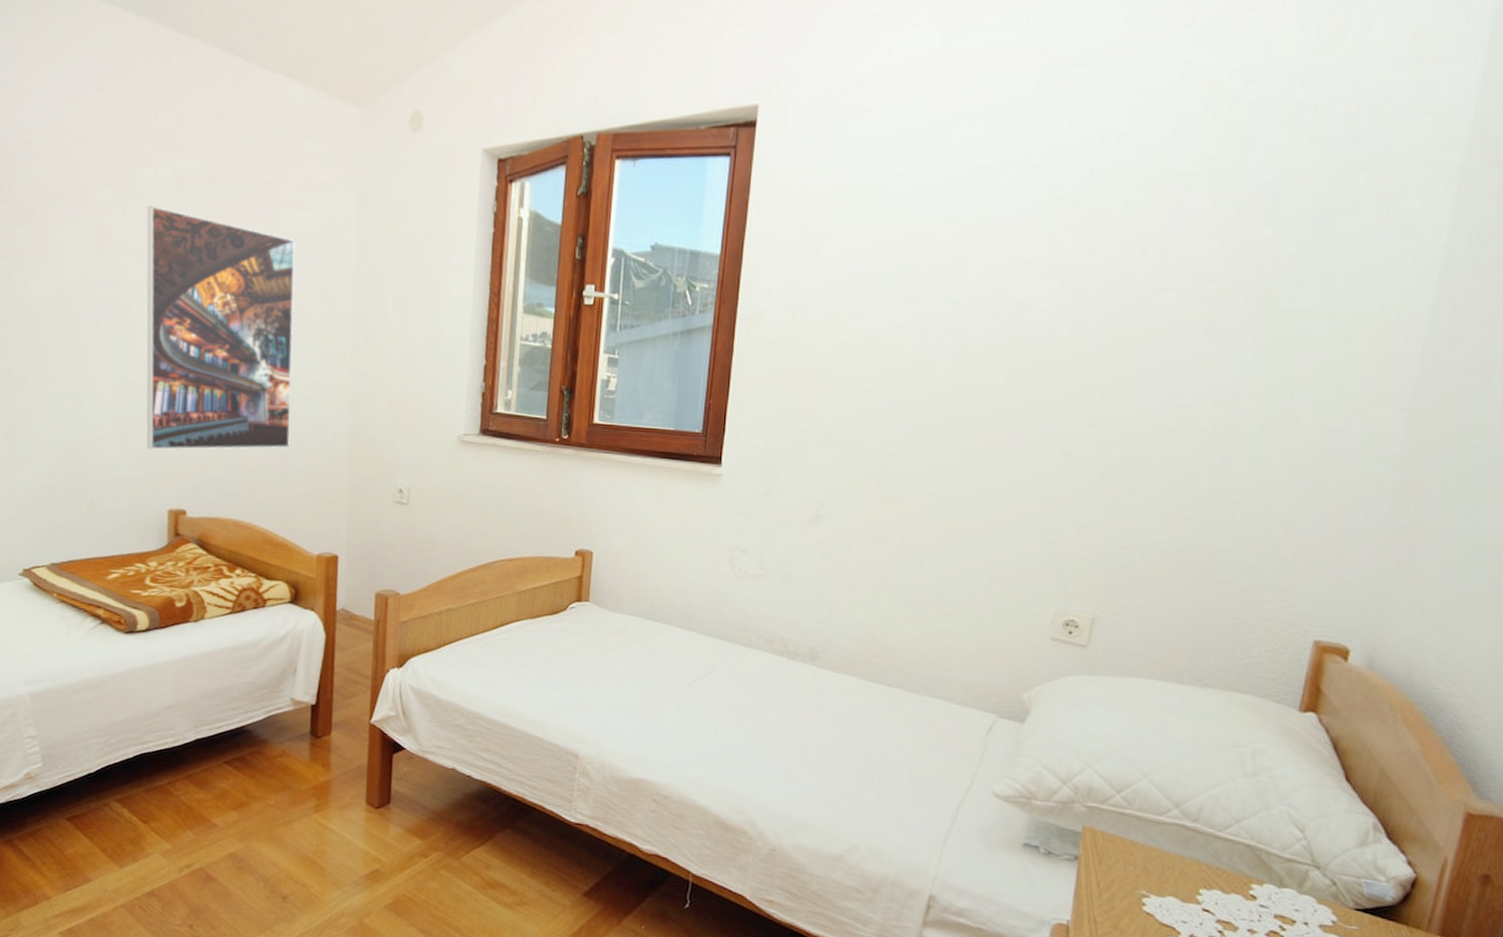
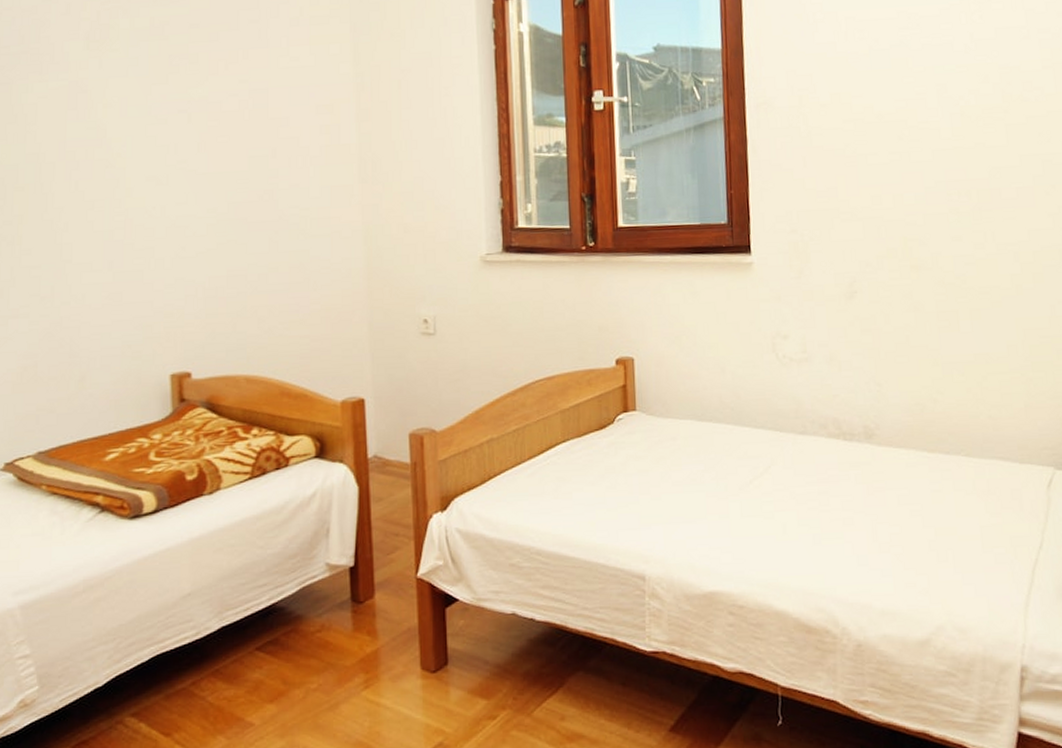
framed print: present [146,205,295,450] -> none [126,56,301,312]

